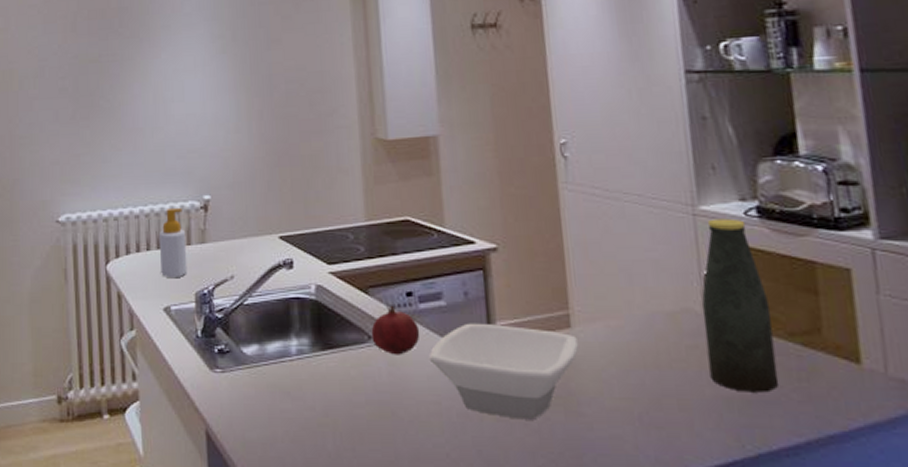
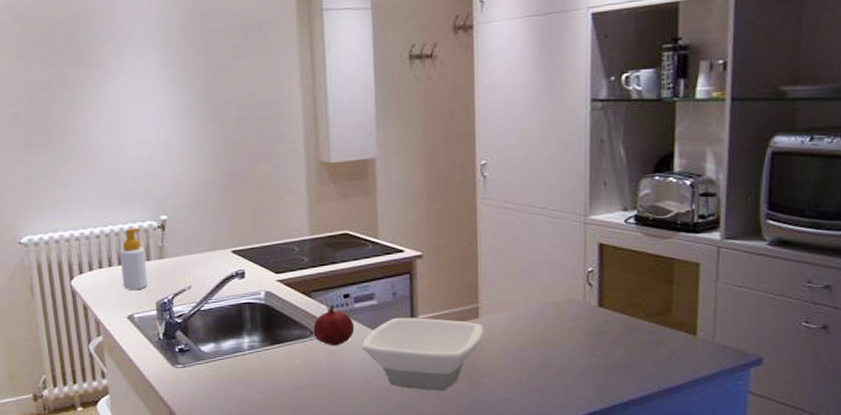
bottle: present [701,218,780,393] -> none [583,225,636,361]

